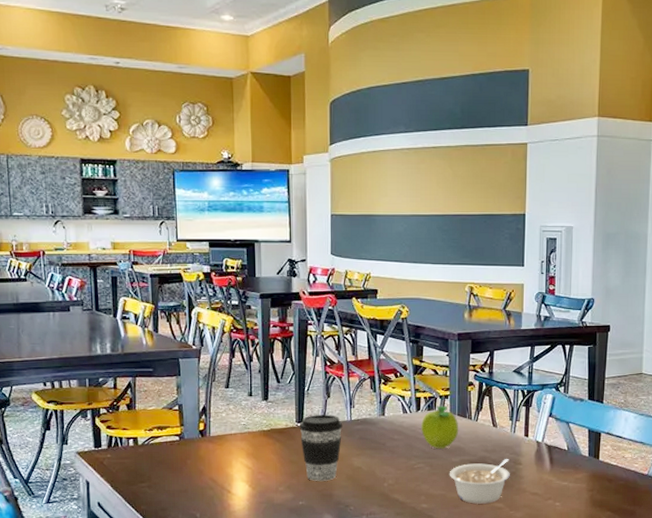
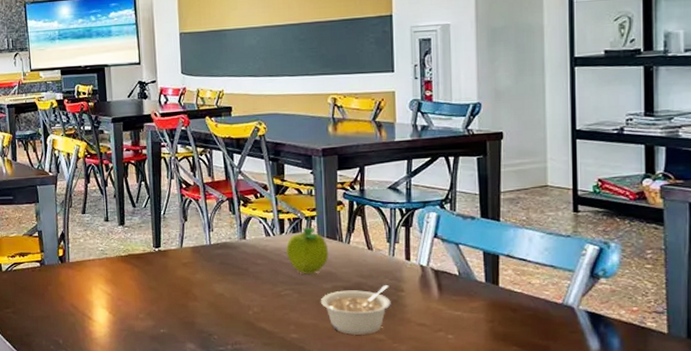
coffee cup: present [299,415,343,481] -> none [157,239,202,308]

